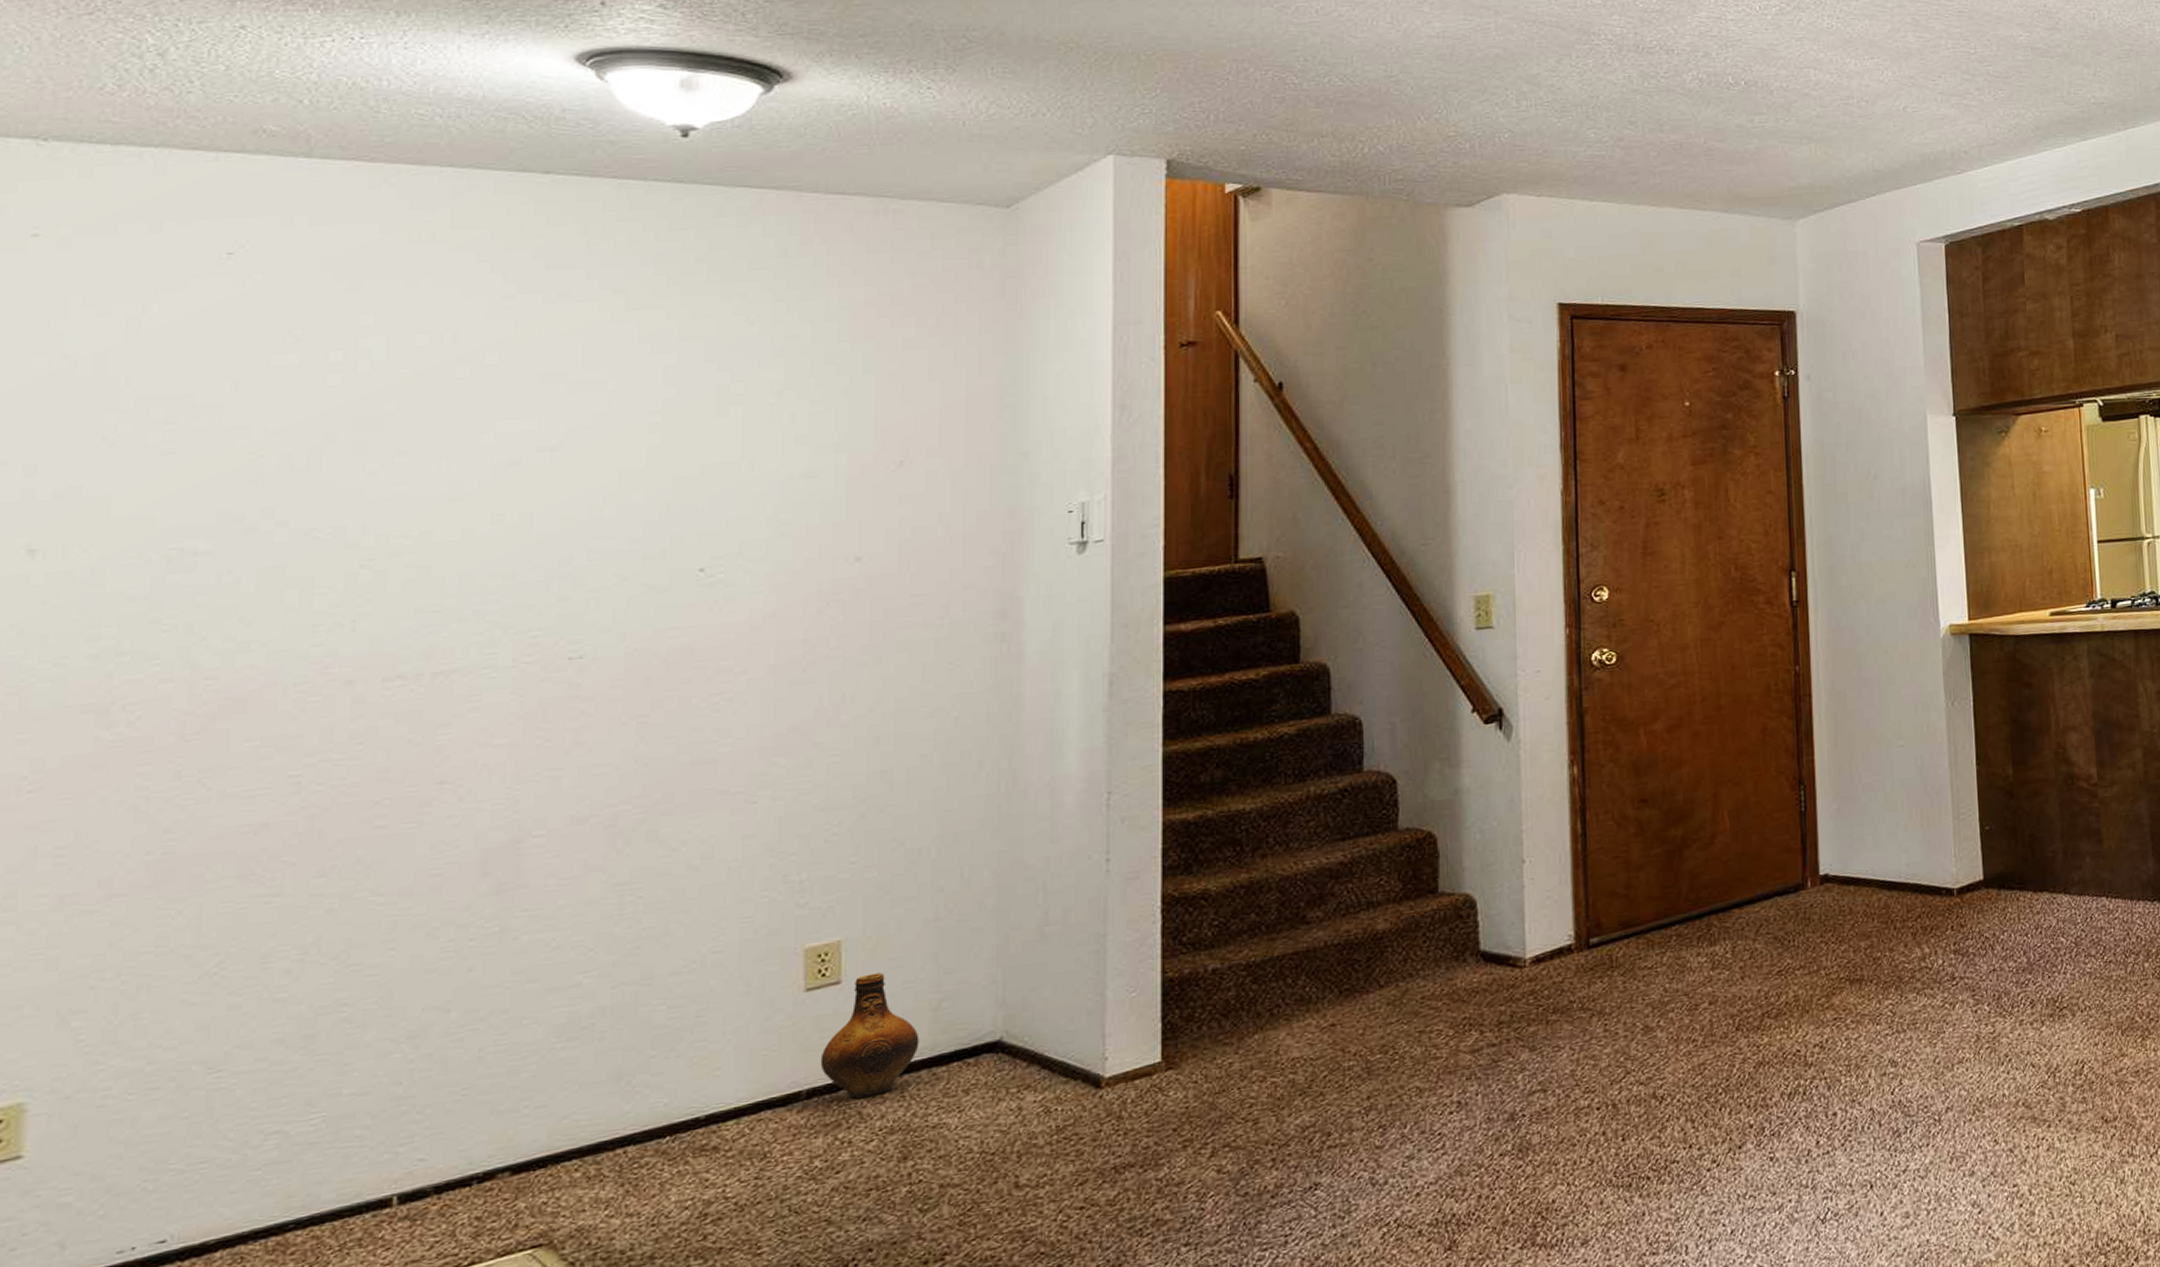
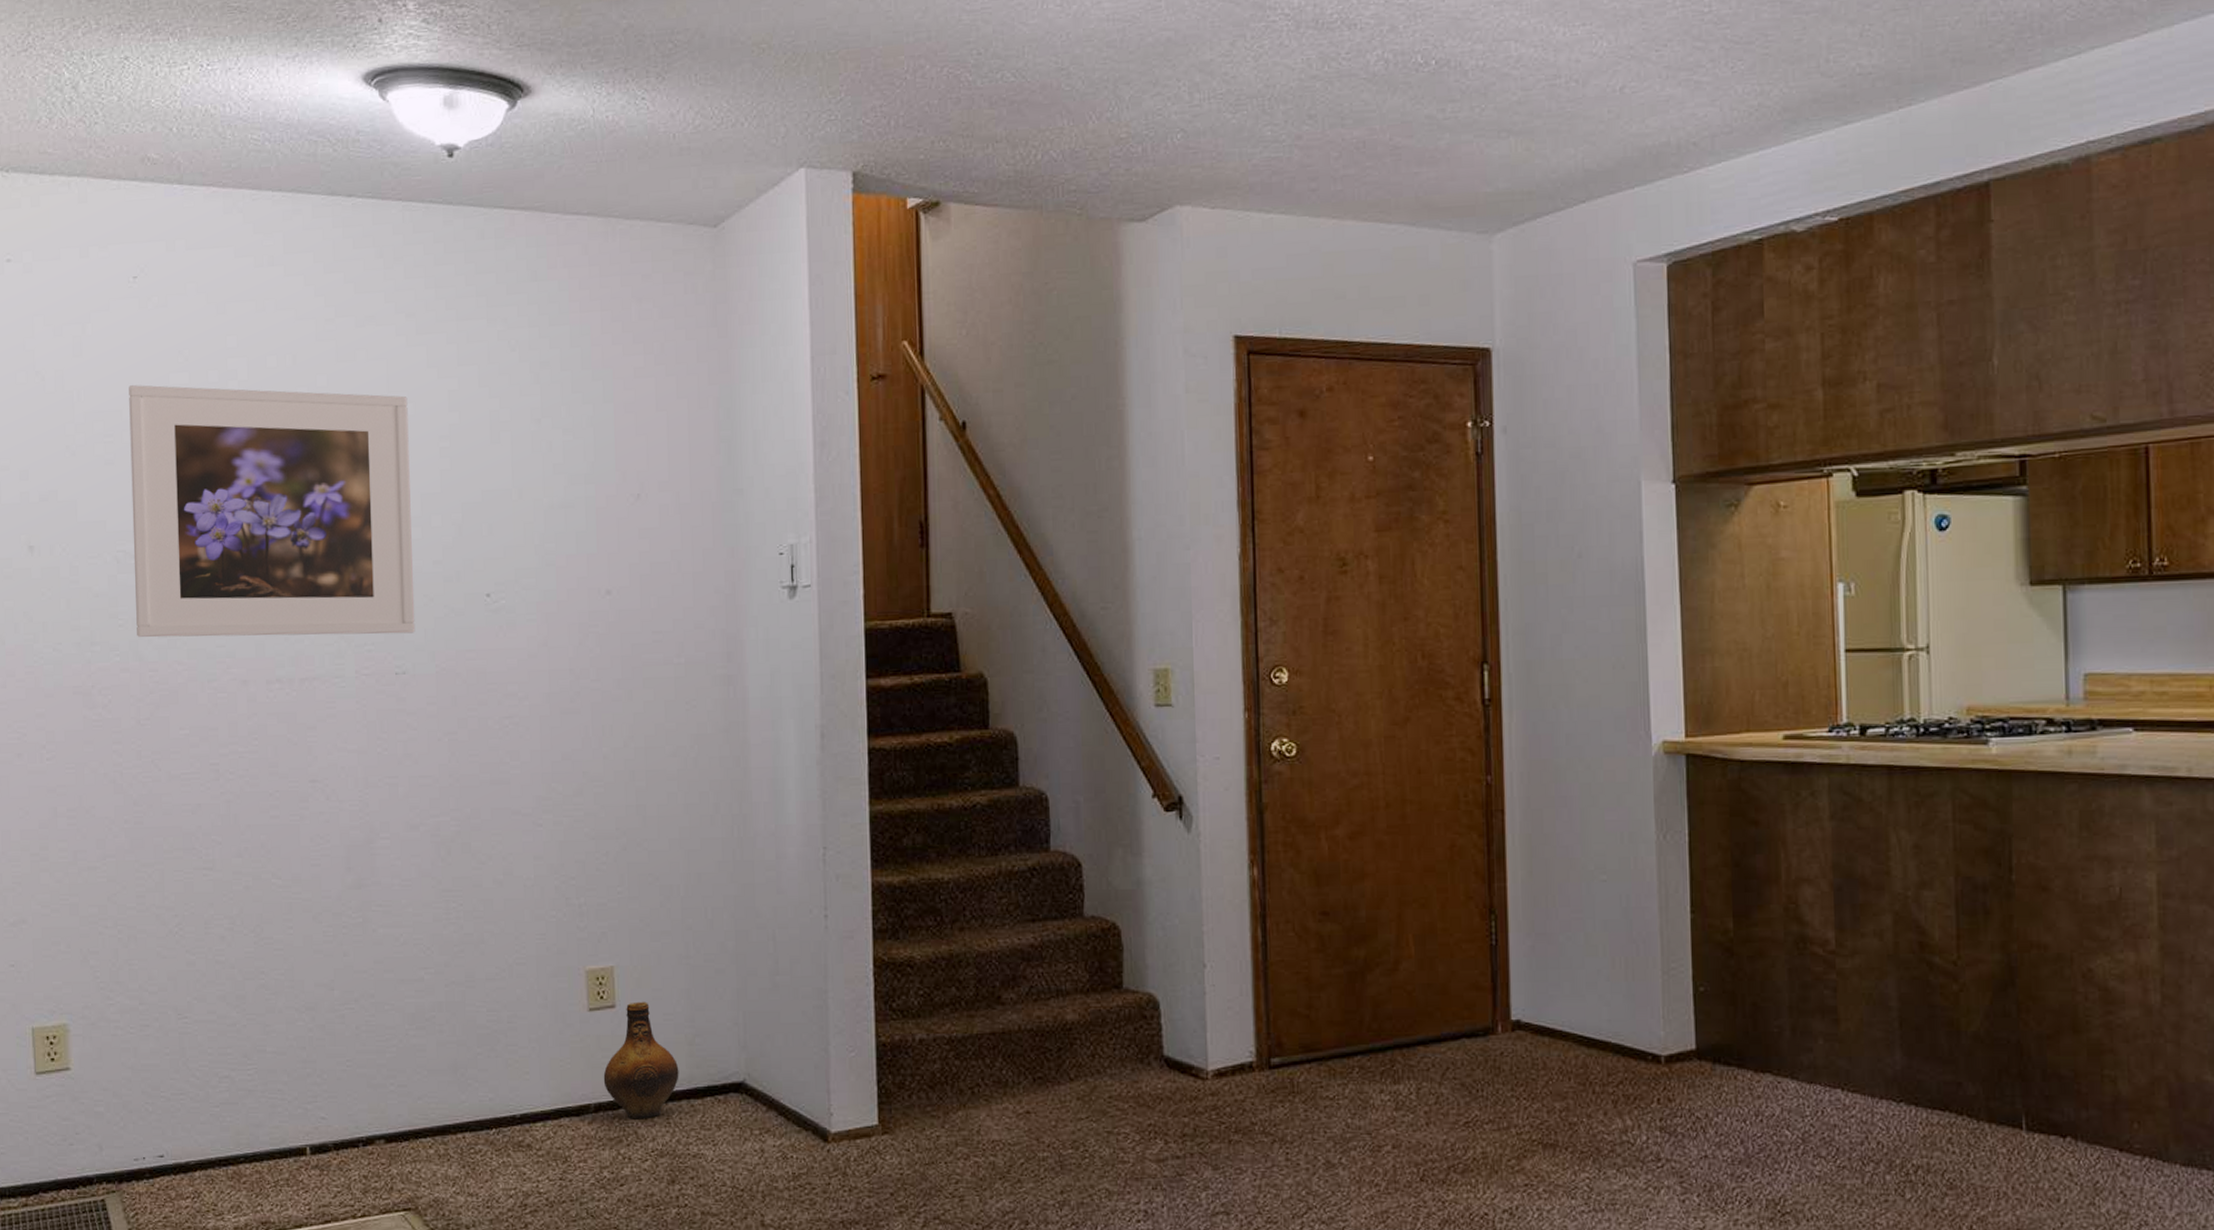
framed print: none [190,367,609,643] -> present [129,385,415,638]

